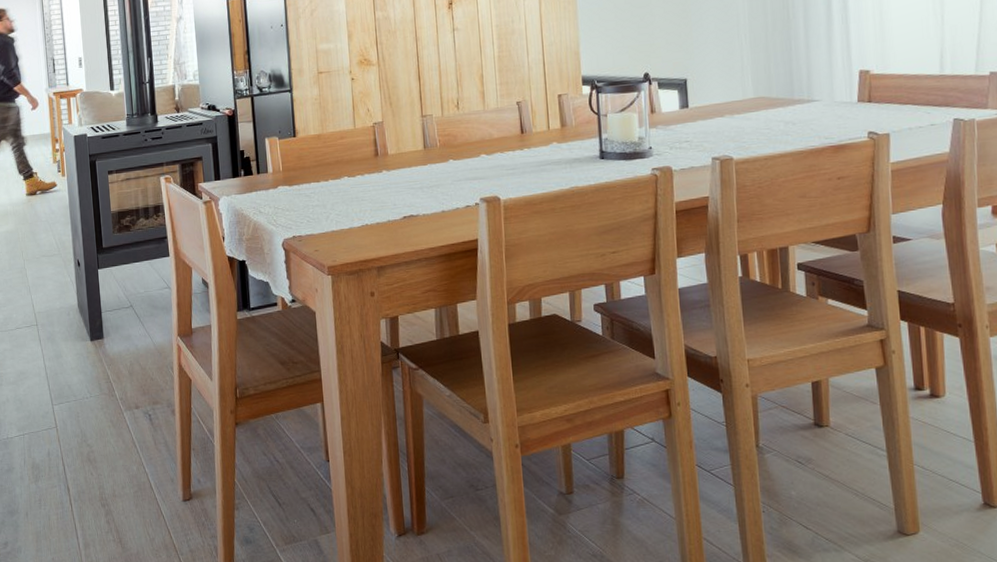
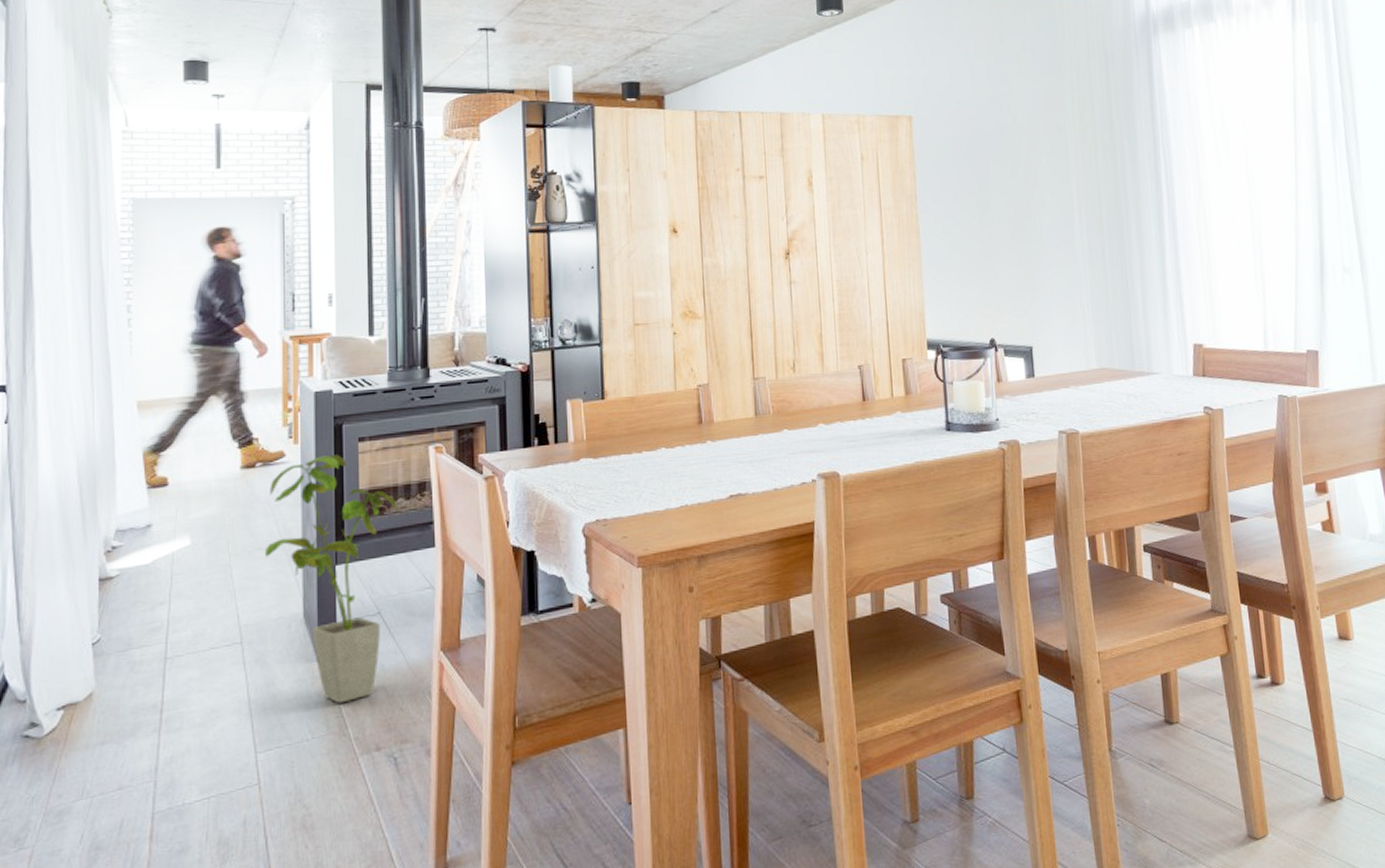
house plant: none [47,185,141,373] -> present [265,455,399,704]

